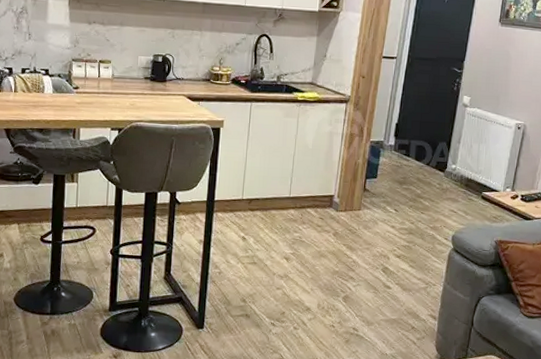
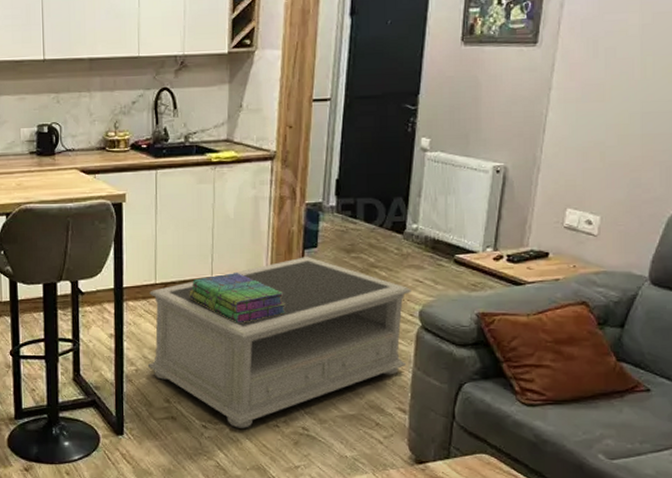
coffee table: none [229,185,447,327] -> present [147,257,411,428]
stack of books: none [269,194,349,238] -> present [189,273,287,323]

